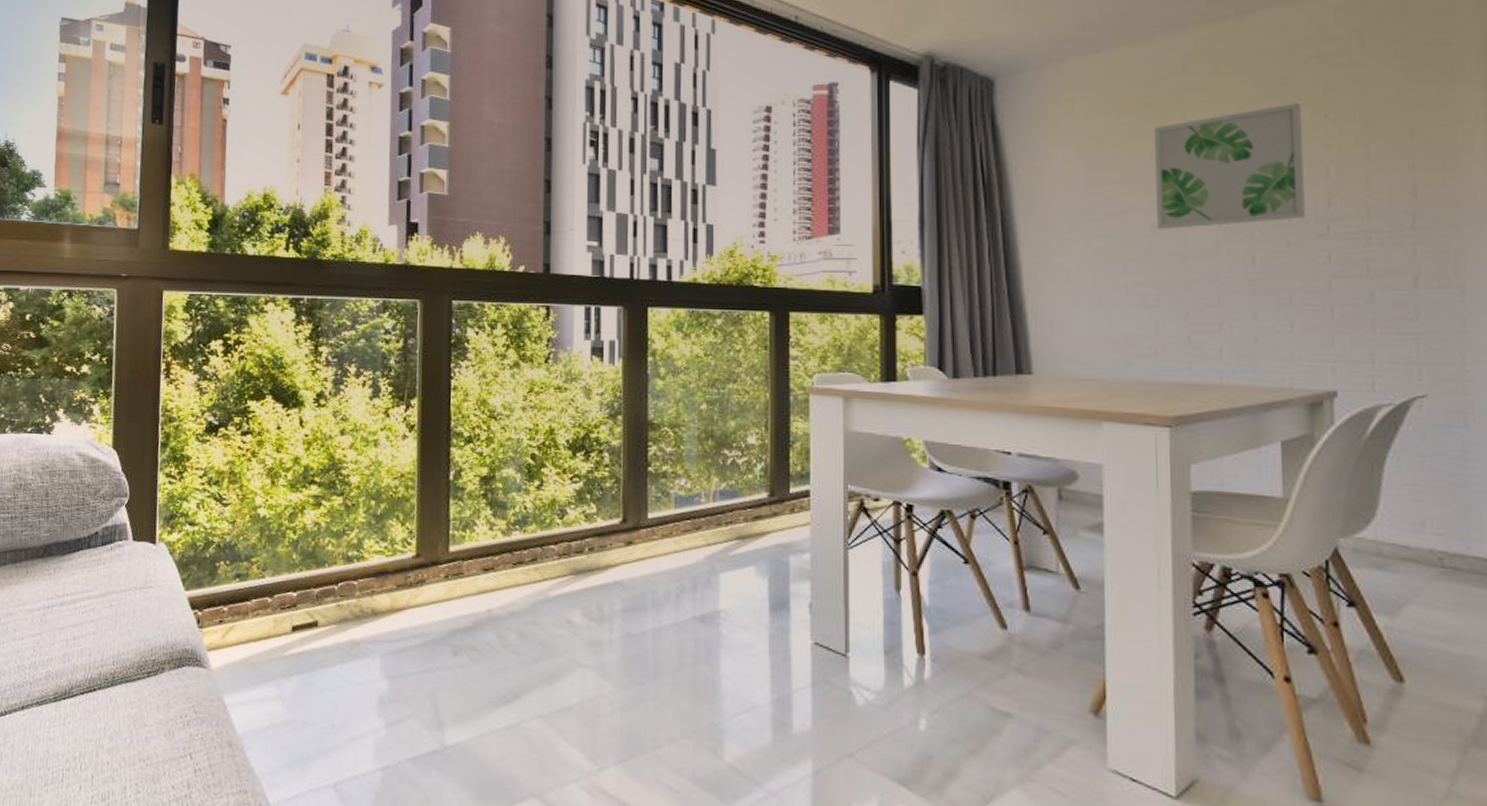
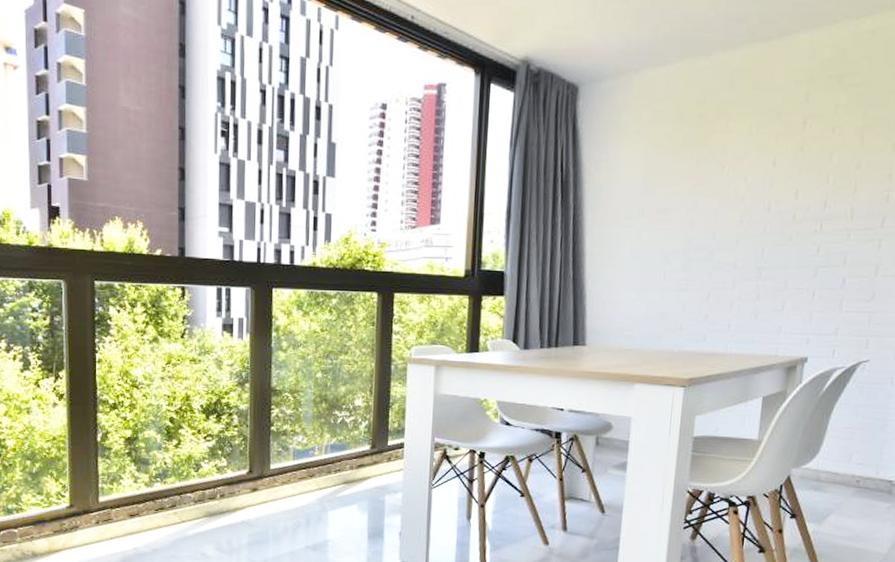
wall art: present [1154,103,1306,230] -> none [694,118,816,225]

